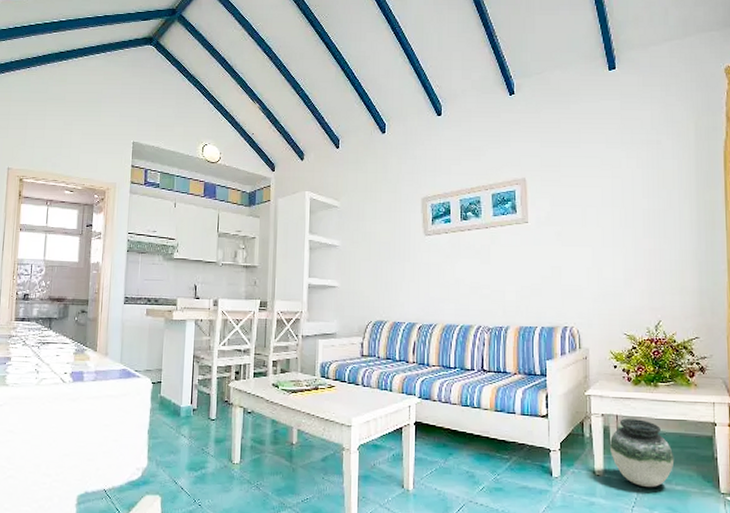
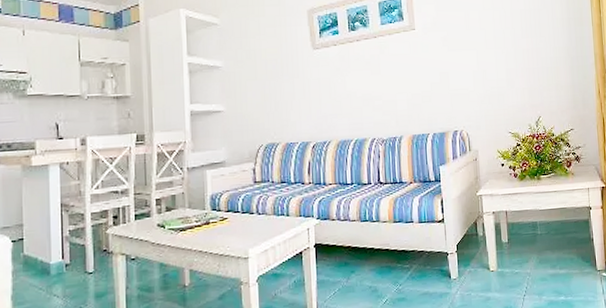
vase: present [610,418,675,488] -> none [501,212,558,276]

